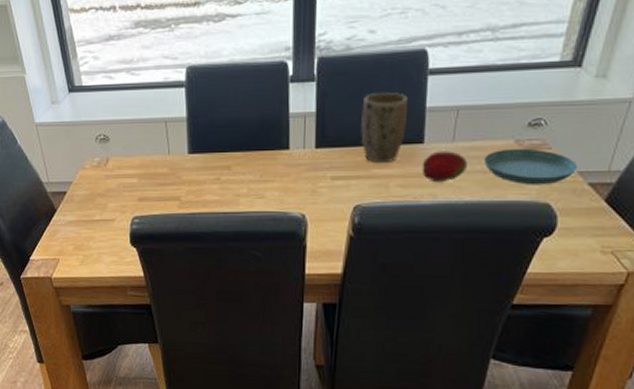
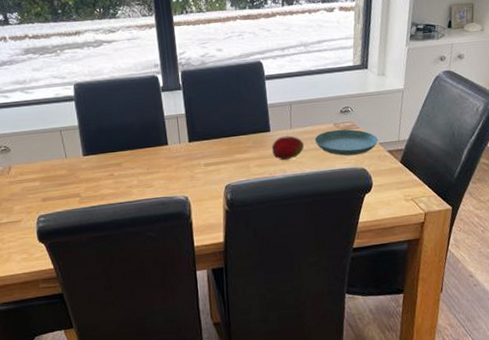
plant pot: present [360,92,408,164] -> none [220,94,256,150]

